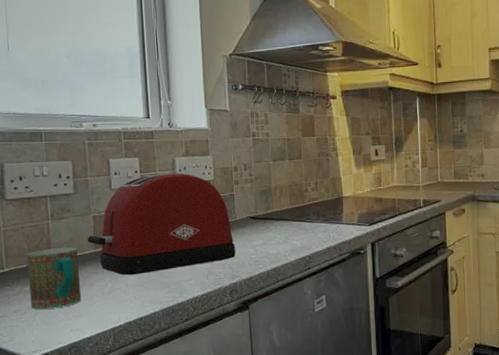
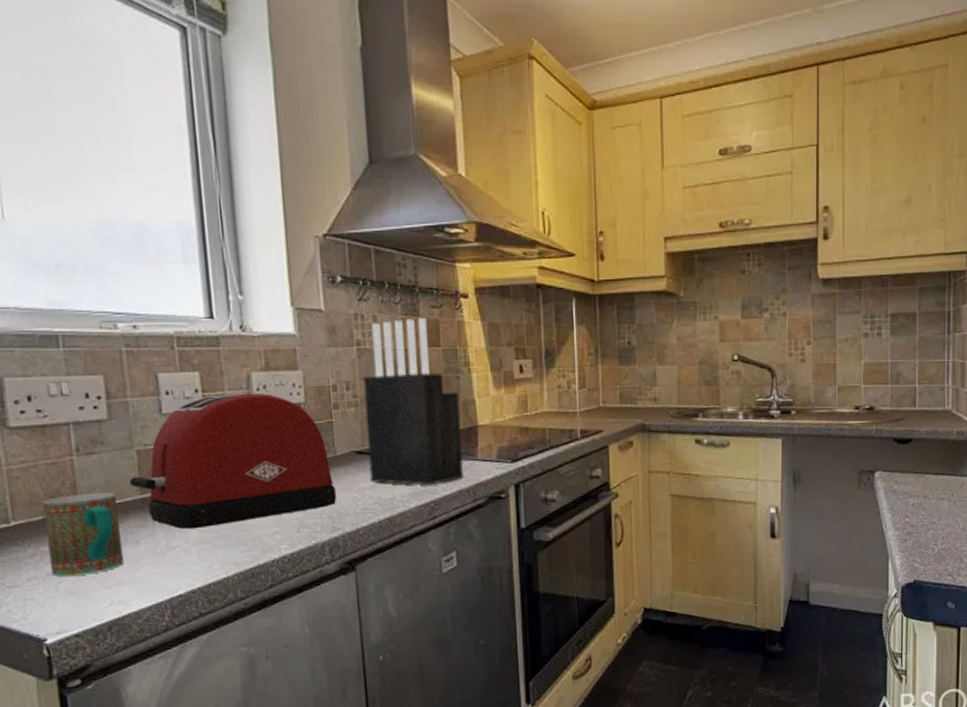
knife block: none [257,114,331,243] -> present [363,317,463,486]

